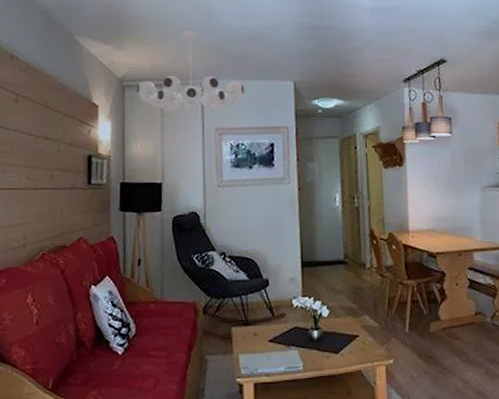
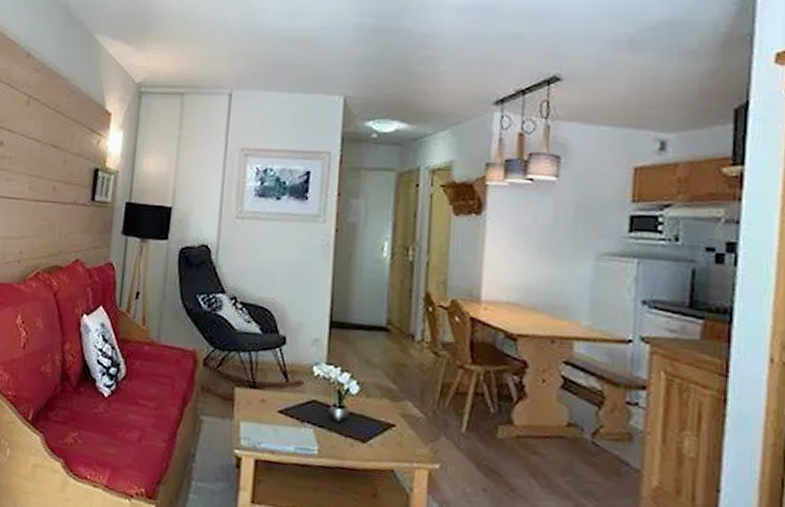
chandelier: present [136,30,245,113] -> none [154,29,282,128]

